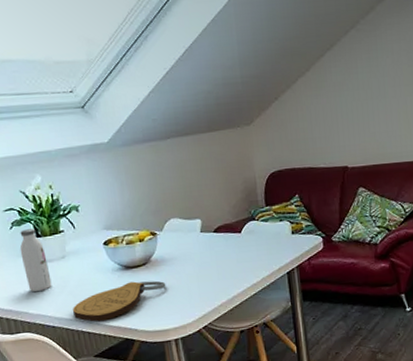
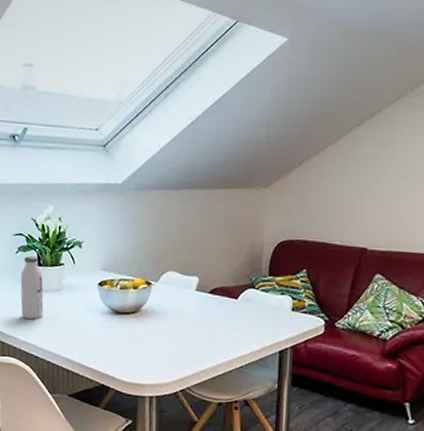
cutting board: present [73,280,166,322] -> none [57,327,152,362]

